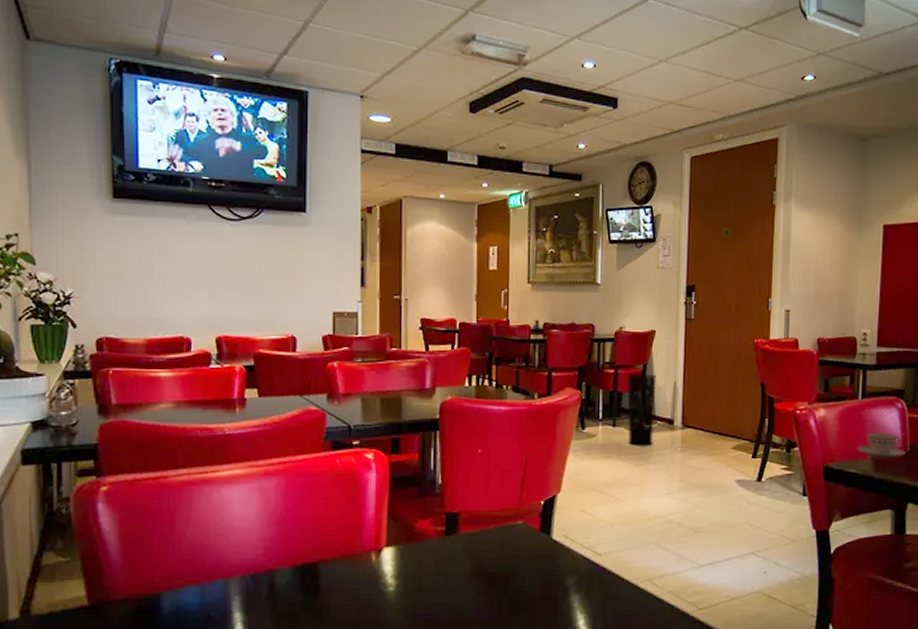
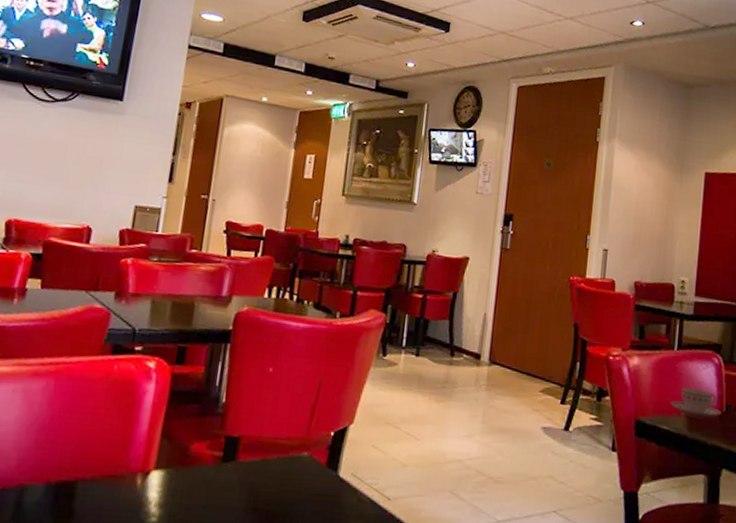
umbrella stand: present [627,374,657,446] -> none [431,301,467,381]

